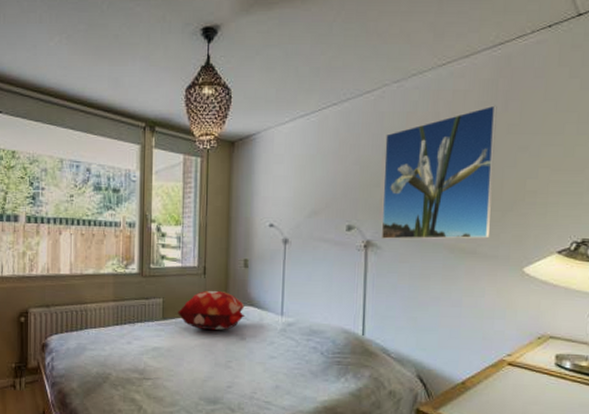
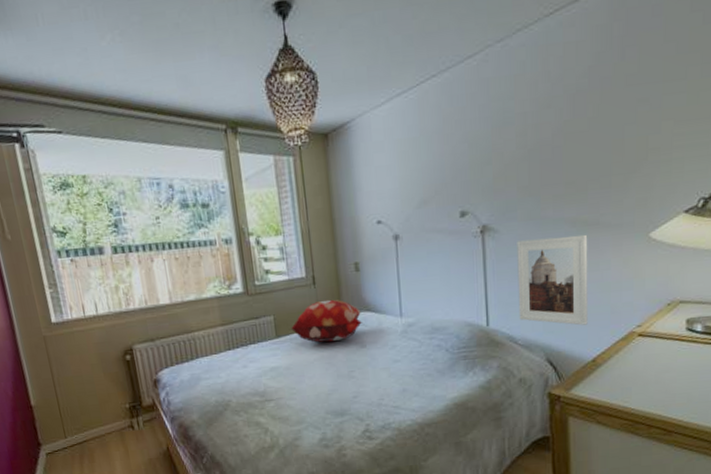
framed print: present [381,105,497,239] -> none [493,54,613,221]
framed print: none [393,259,465,347] -> present [517,234,588,326]

